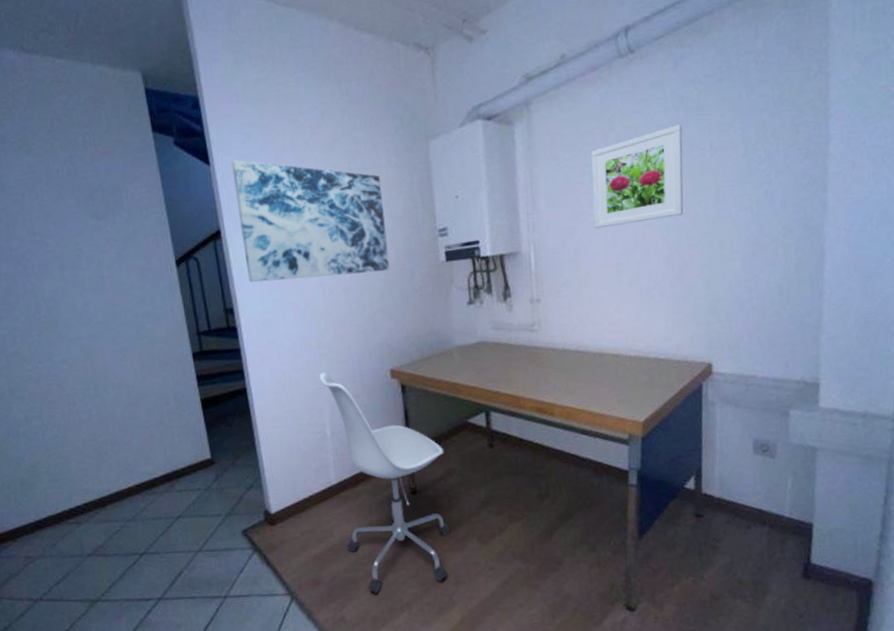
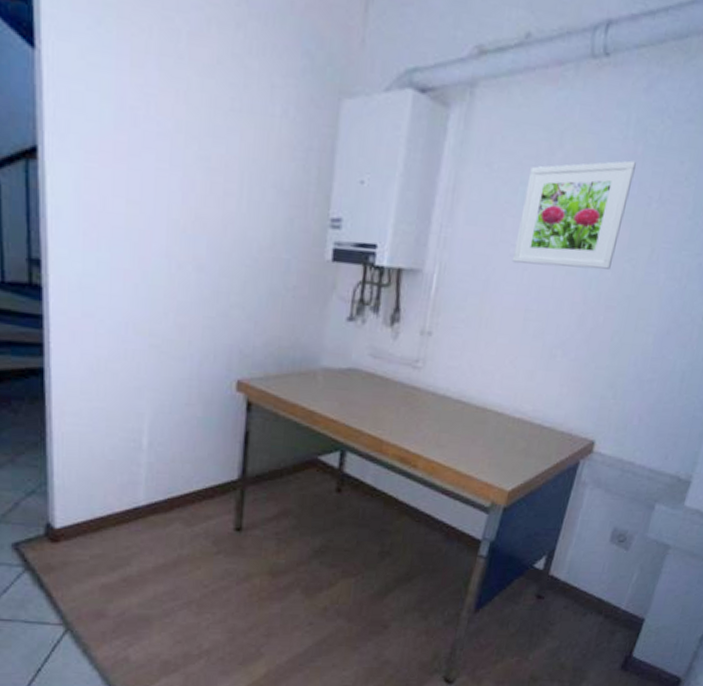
wall art: present [231,160,390,282] -> none [67,51,270,257]
chair: present [318,372,451,593] -> none [144,367,284,635]

